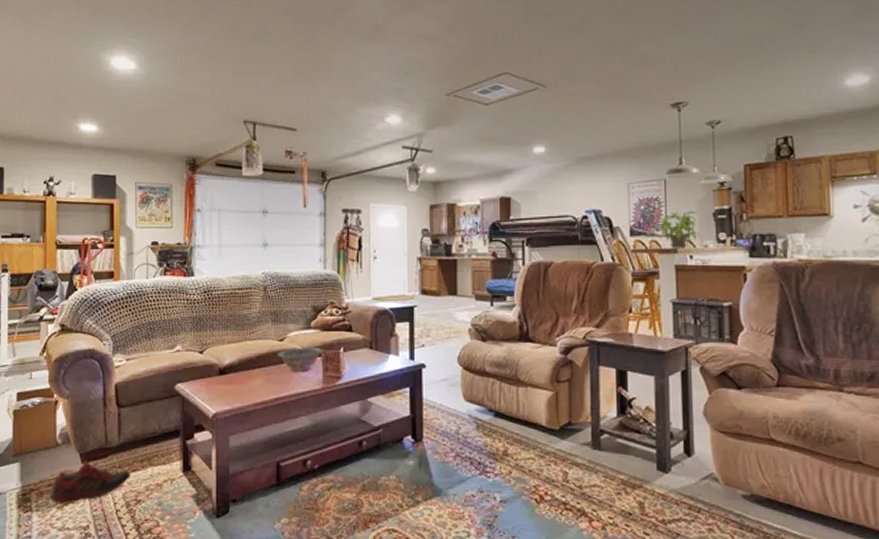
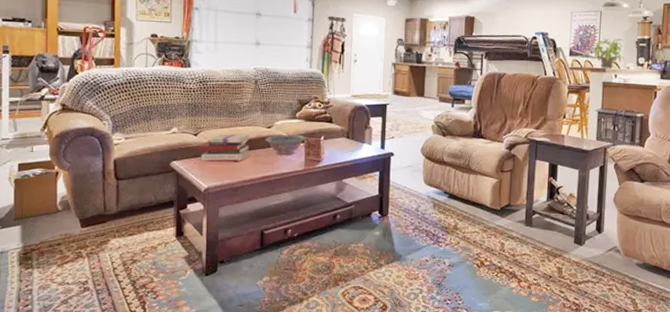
athletic shoe: present [49,460,131,503] -> none [50,225,127,262]
books: none [202,348,261,383] -> present [196,133,250,162]

